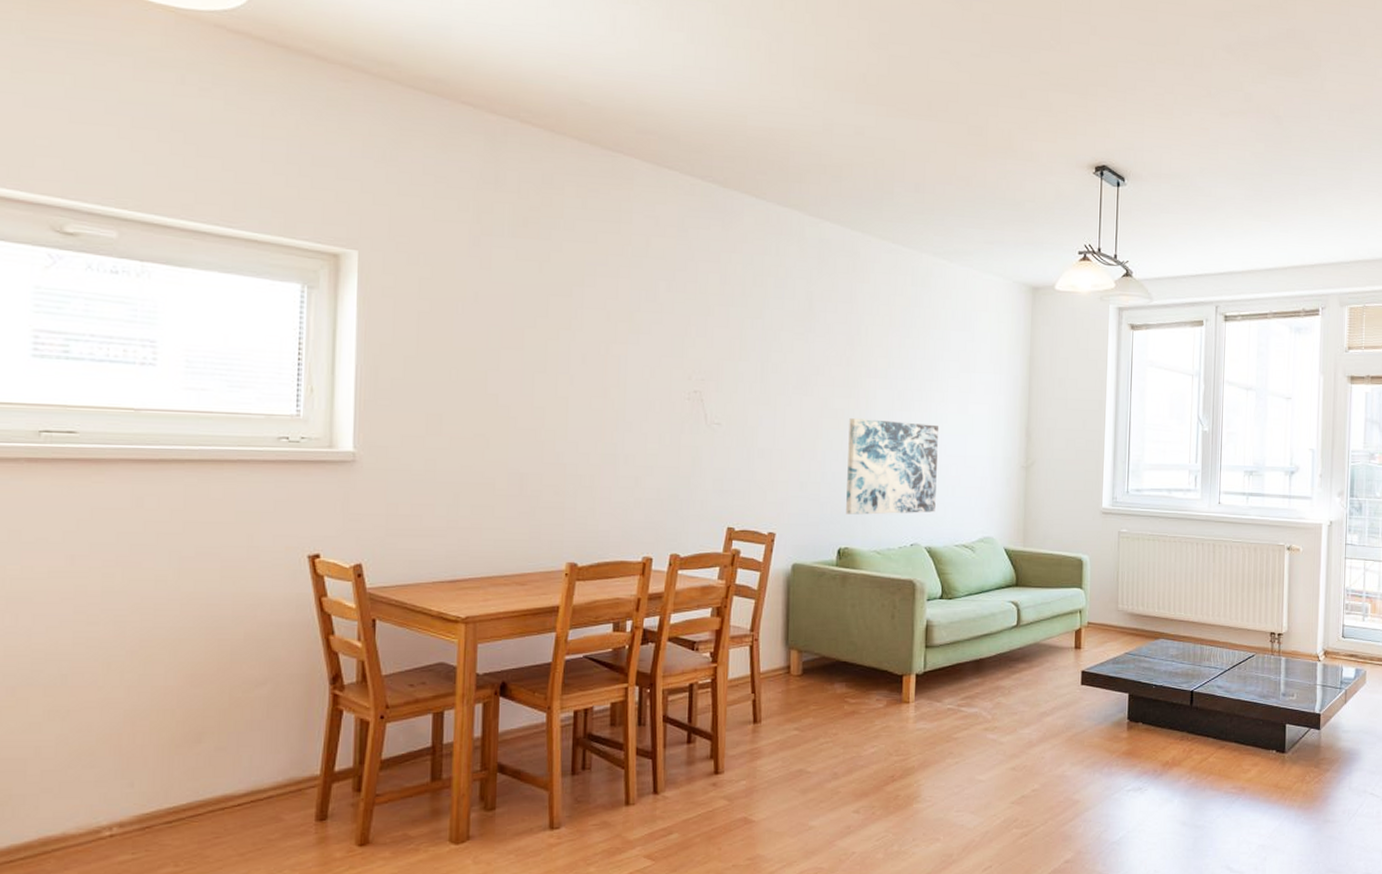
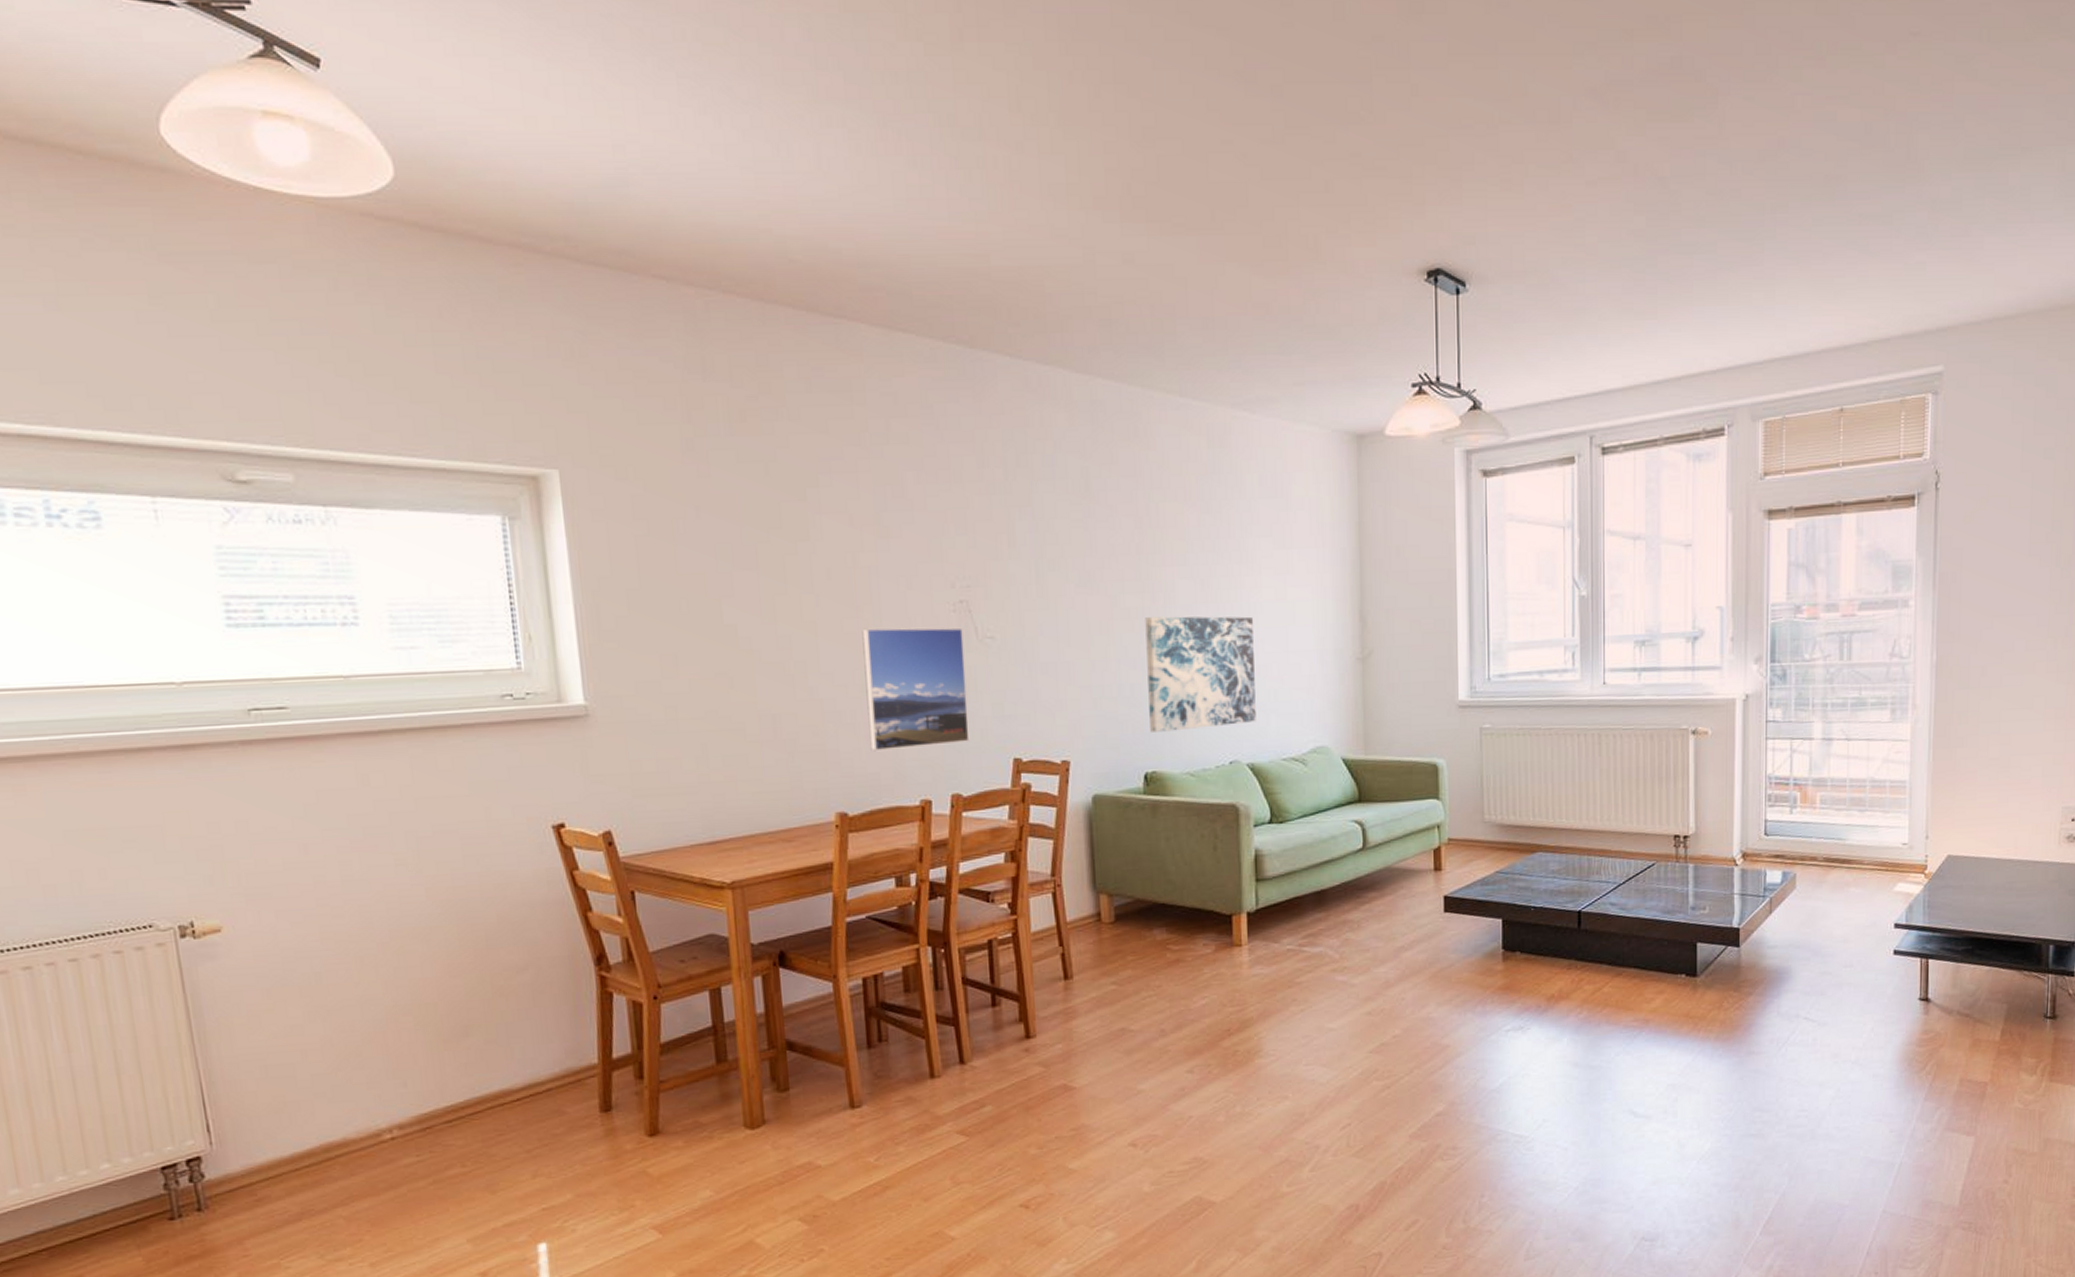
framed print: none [604,407,694,512] -> present [862,627,970,752]

